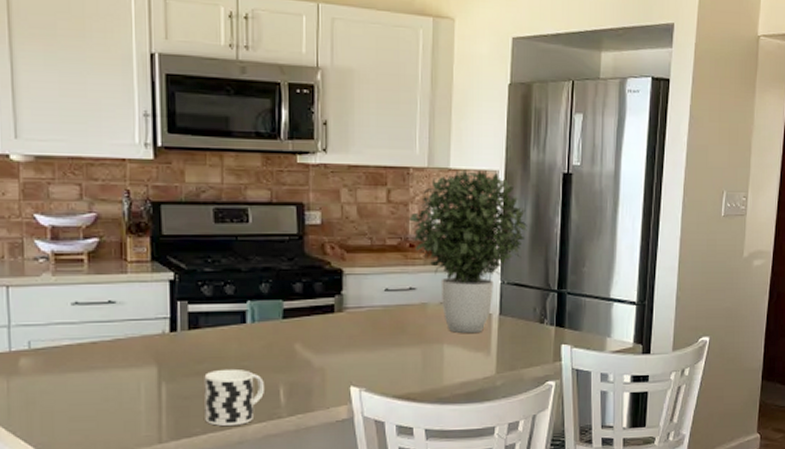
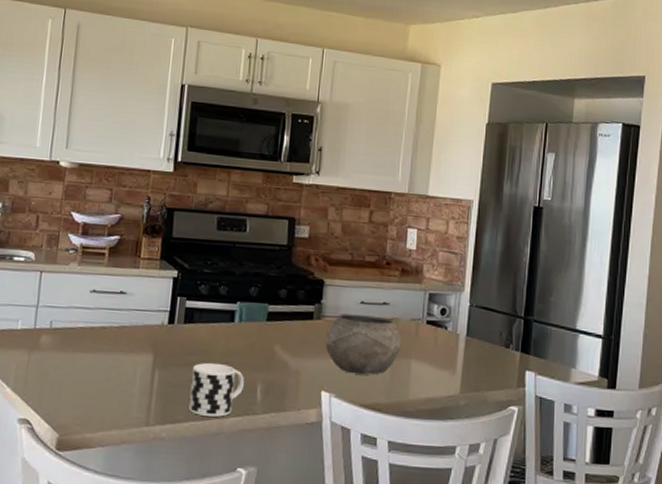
bowl: none [350,303,432,366] -> present [325,313,402,375]
potted plant: present [409,169,527,334] -> none [388,197,498,352]

